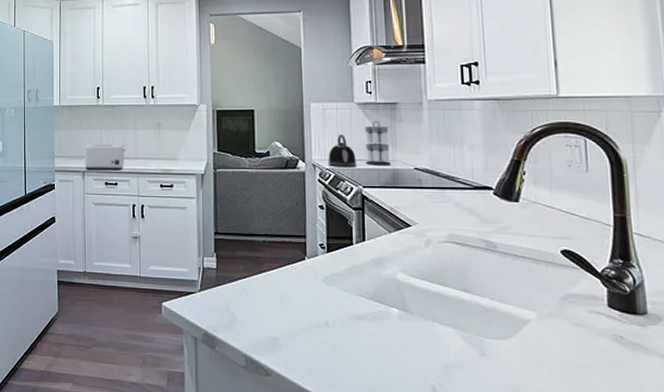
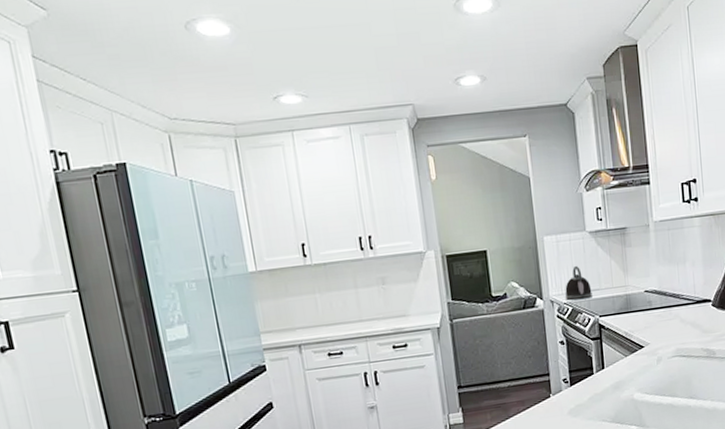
toaster: present [85,144,126,171] -> none [297,306,348,343]
spice rack: present [364,120,392,165] -> none [597,247,624,294]

